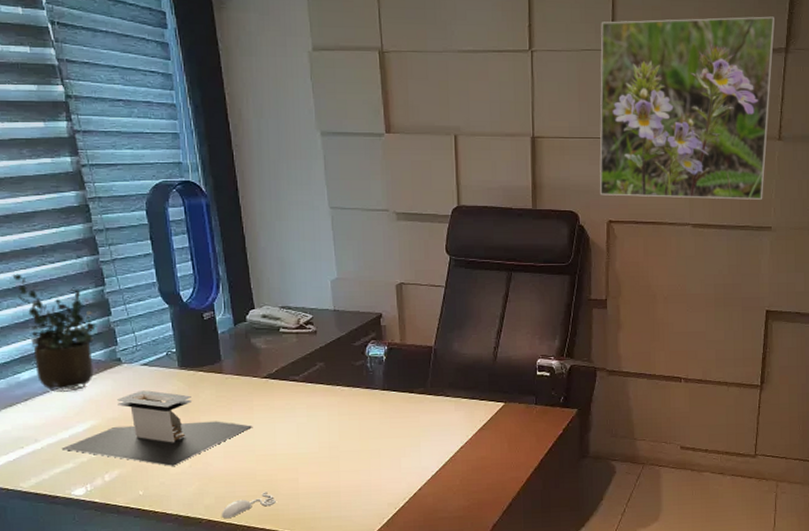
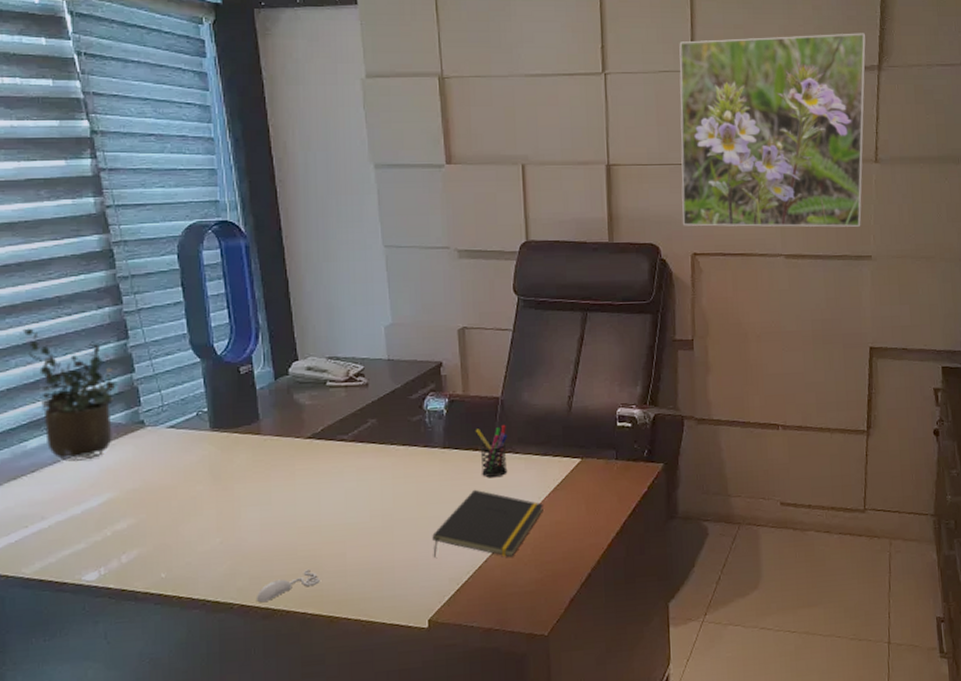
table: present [62,390,252,466] -> none [73,456,293,543]
notepad: none [373,427,472,488] -> present [432,489,545,558]
pen holder: none [411,370,440,416] -> present [475,424,508,477]

